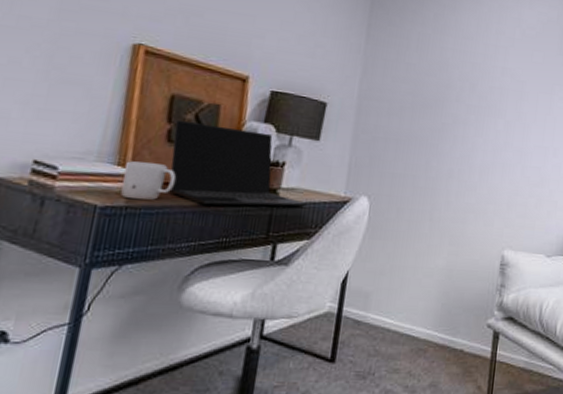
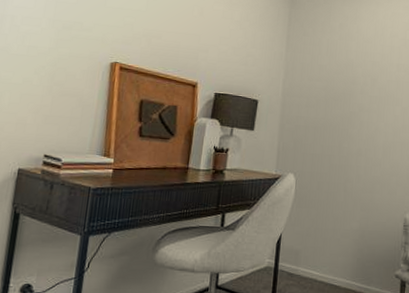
mug: present [120,161,177,201] -> none [107,152,147,183]
laptop: present [169,119,306,208] -> none [142,119,246,186]

